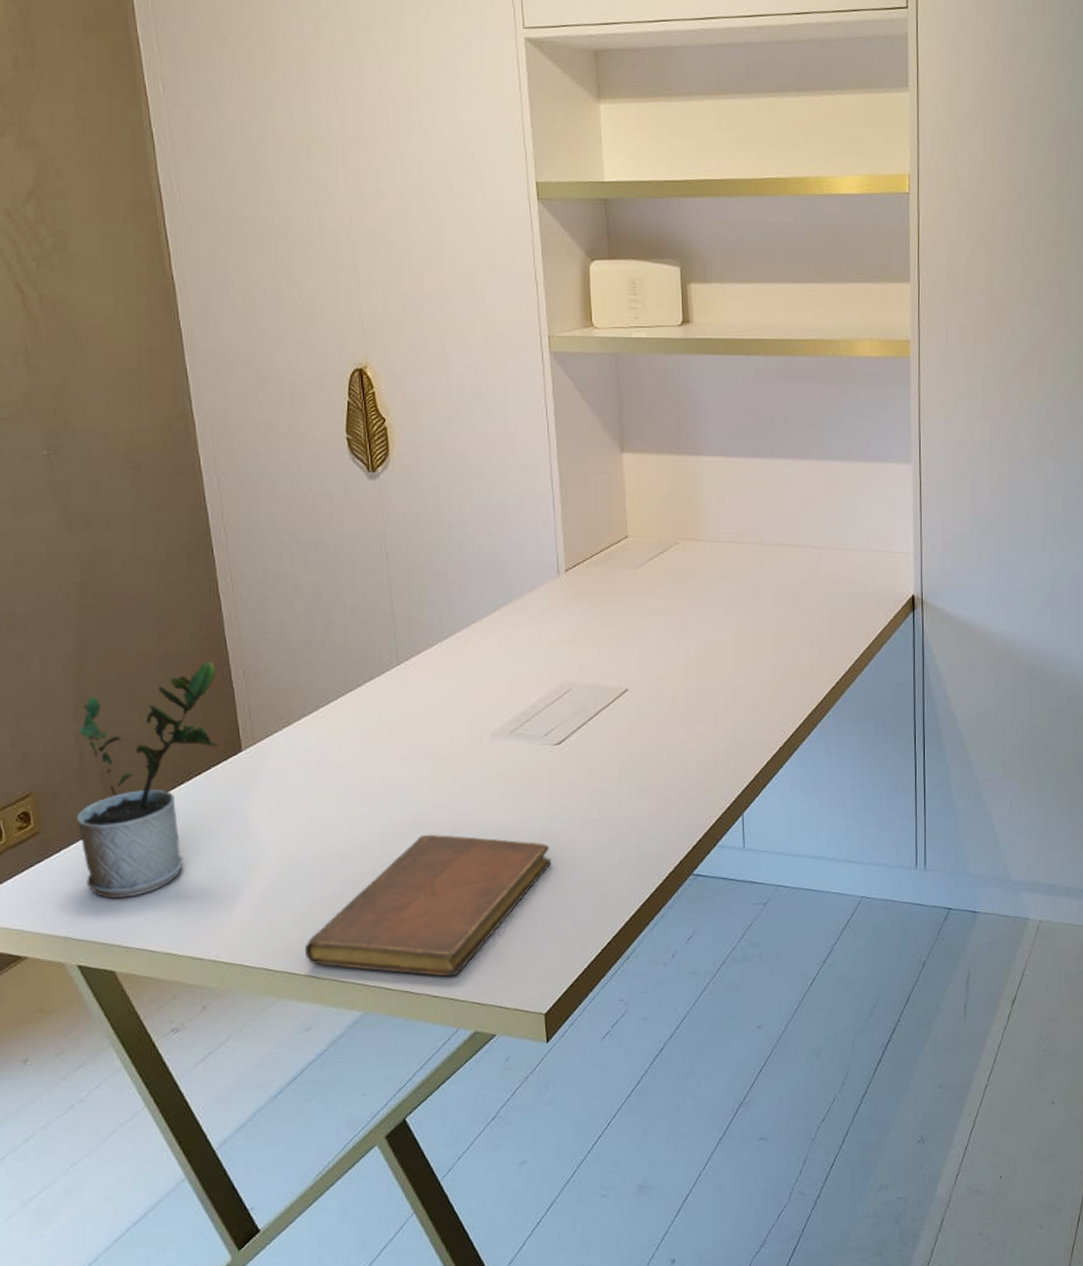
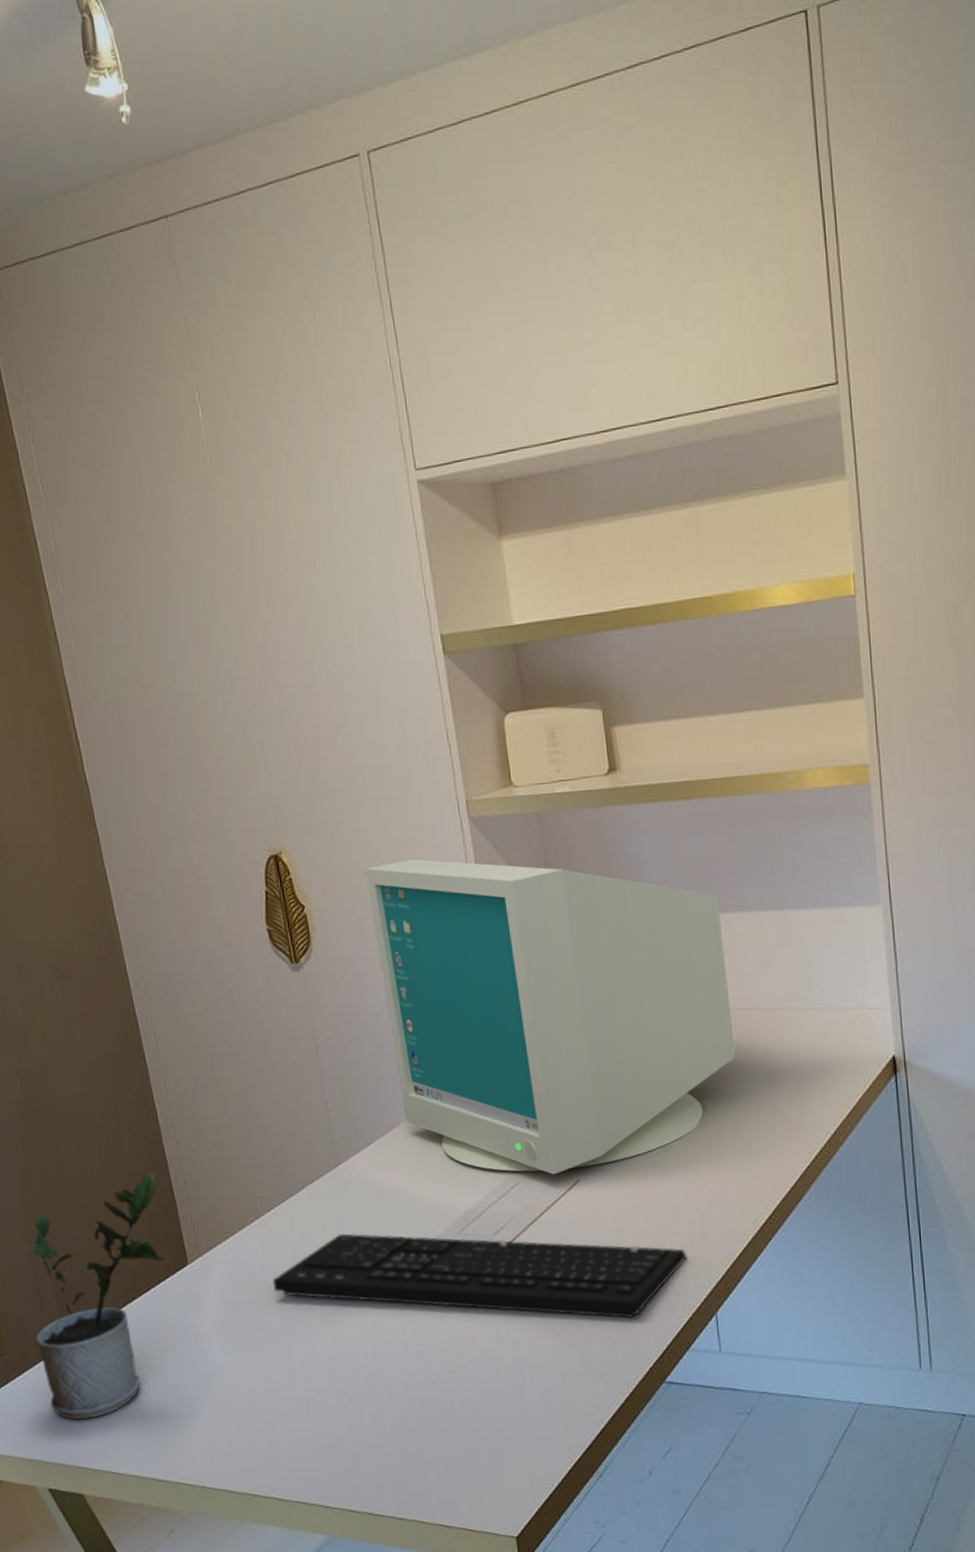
notebook: present [304,834,552,977] -> none [264,1345,511,1498]
keyboard: none [326,728,720,816] -> present [272,1233,687,1319]
computer monitor: none [447,384,776,683] -> present [365,858,735,1175]

